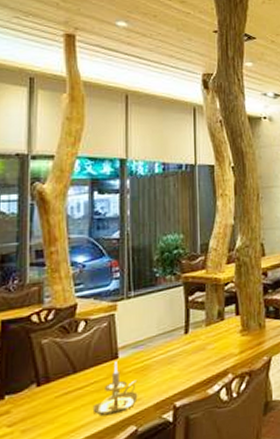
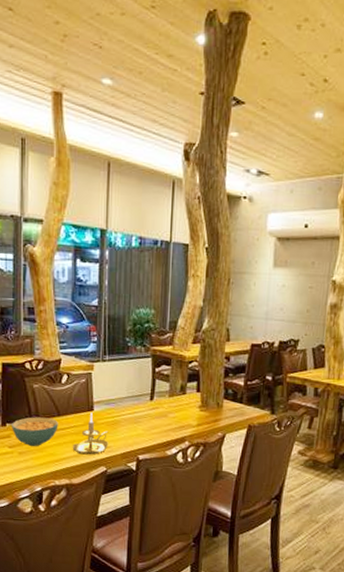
cereal bowl: none [12,377,74,420] -> present [12,417,58,447]

